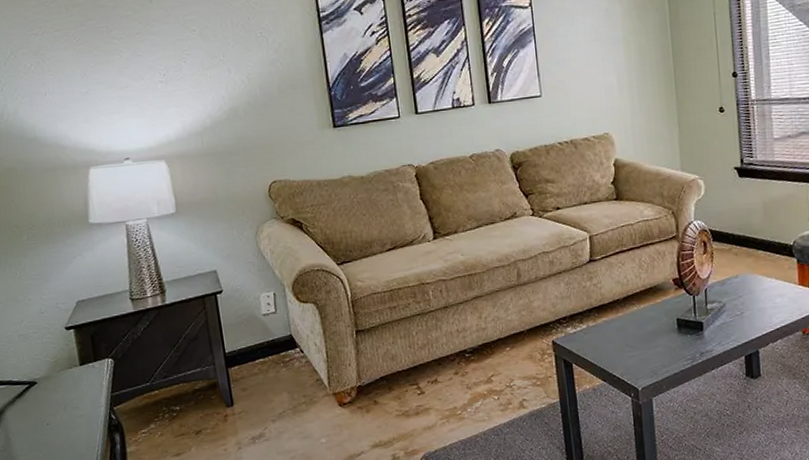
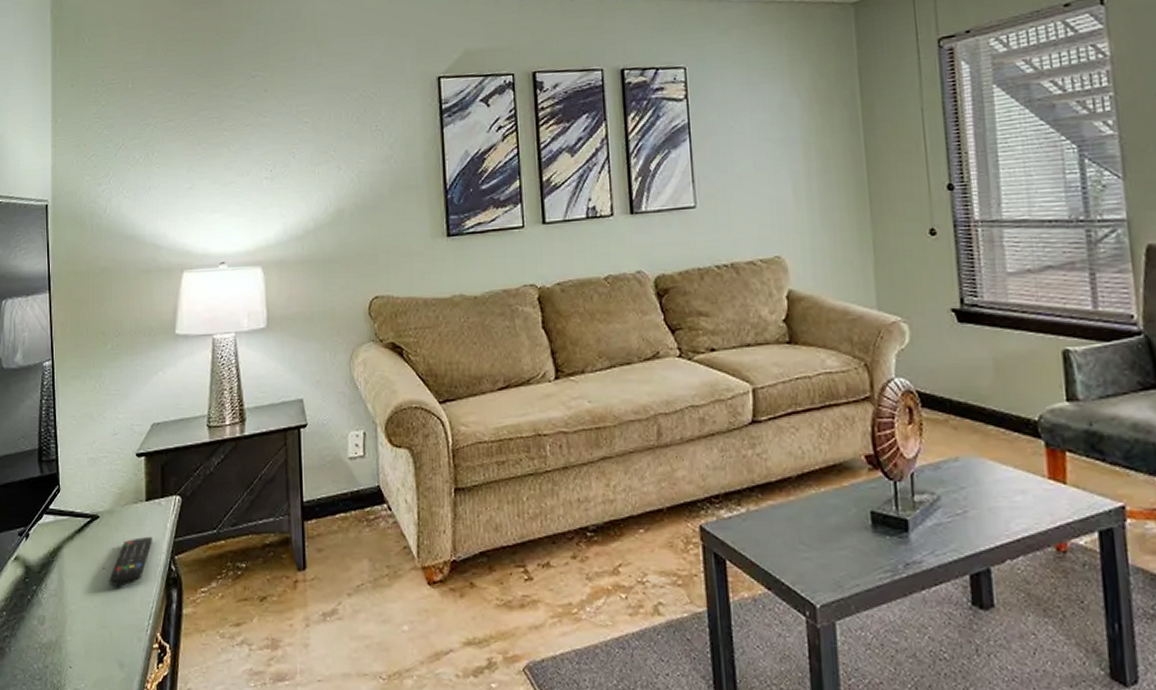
remote control: none [54,393,91,438] -> present [109,536,152,587]

